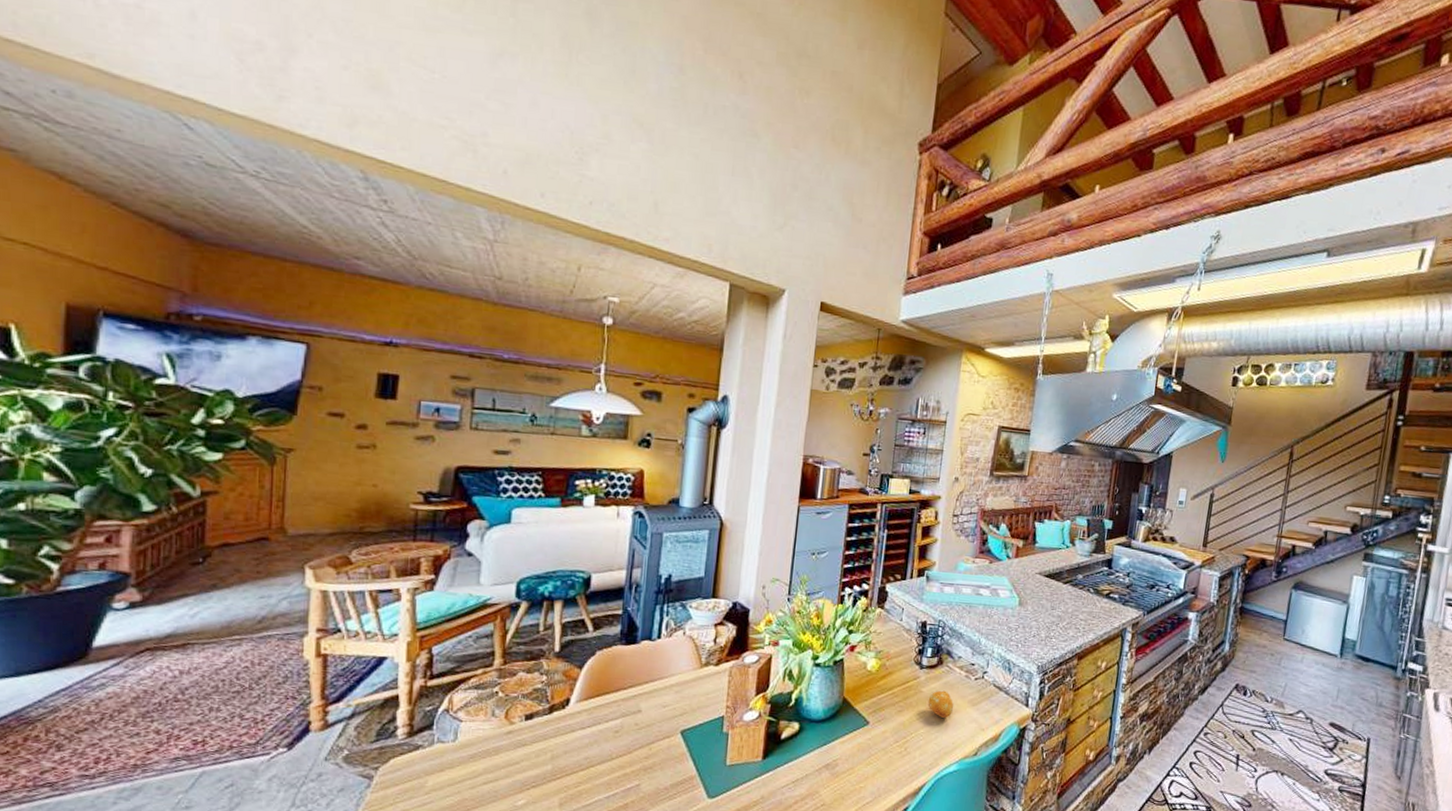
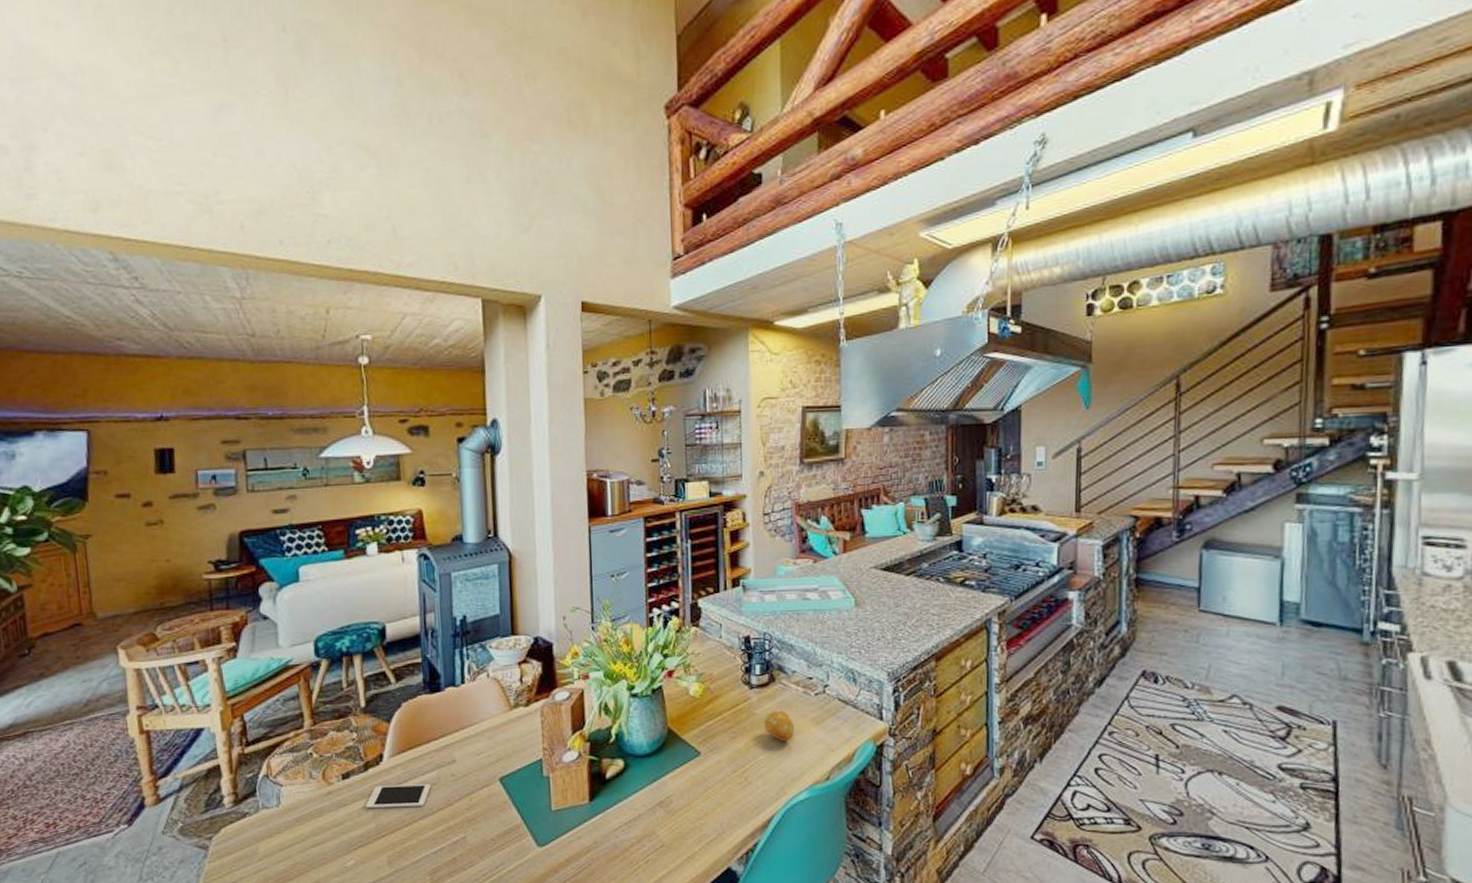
cell phone: none [544,729,613,752] -> present [365,783,431,809]

